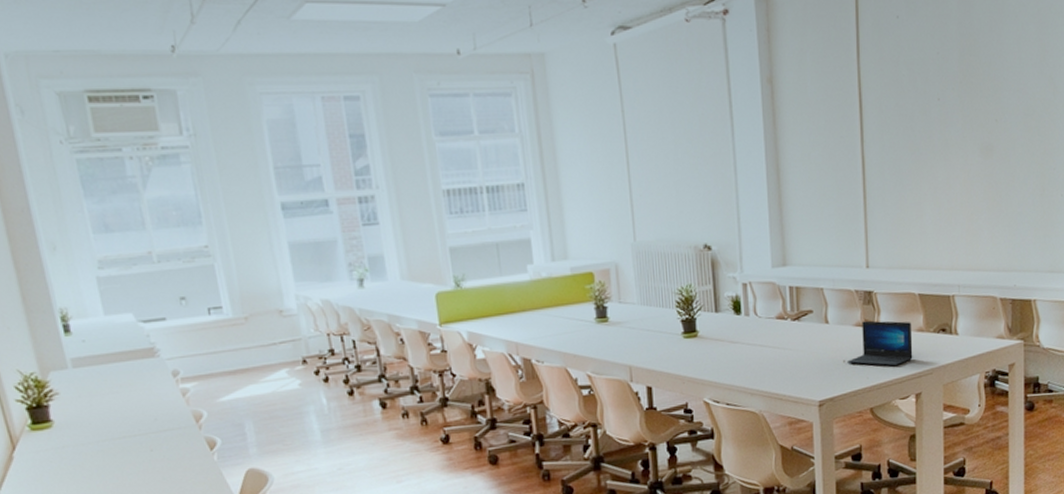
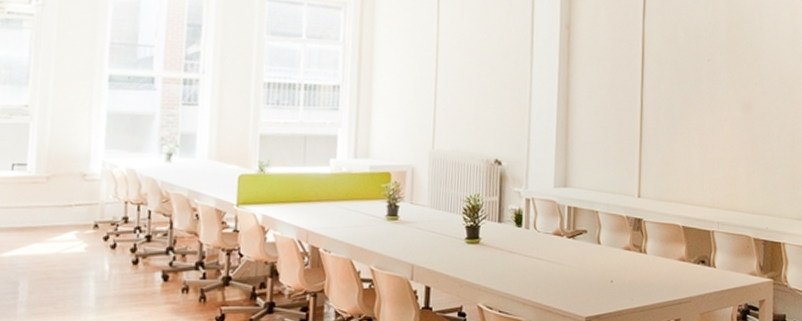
laptop: present [847,320,913,367] -> none [614,245,675,291]

